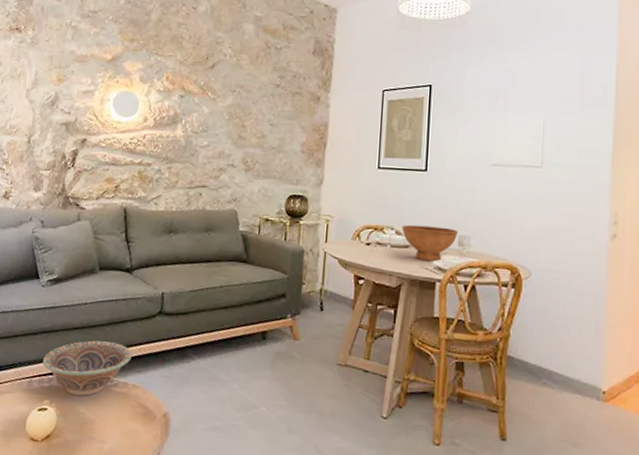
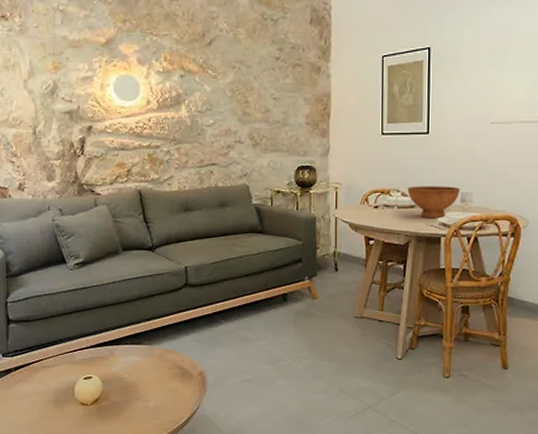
decorative bowl: present [42,340,132,396] -> none [81,314,164,364]

